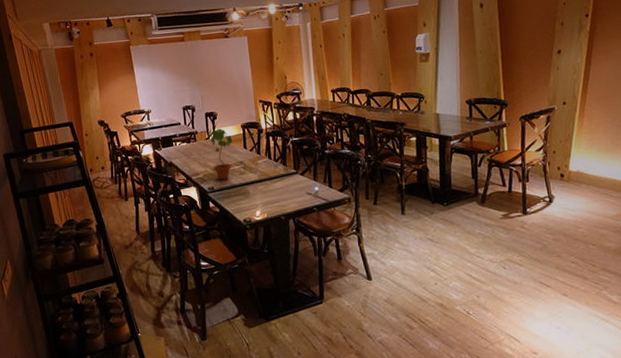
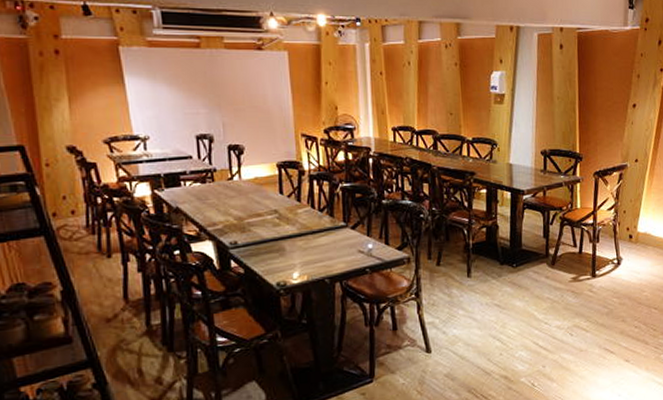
potted plant: present [207,129,232,180] -> none [230,166,264,233]

